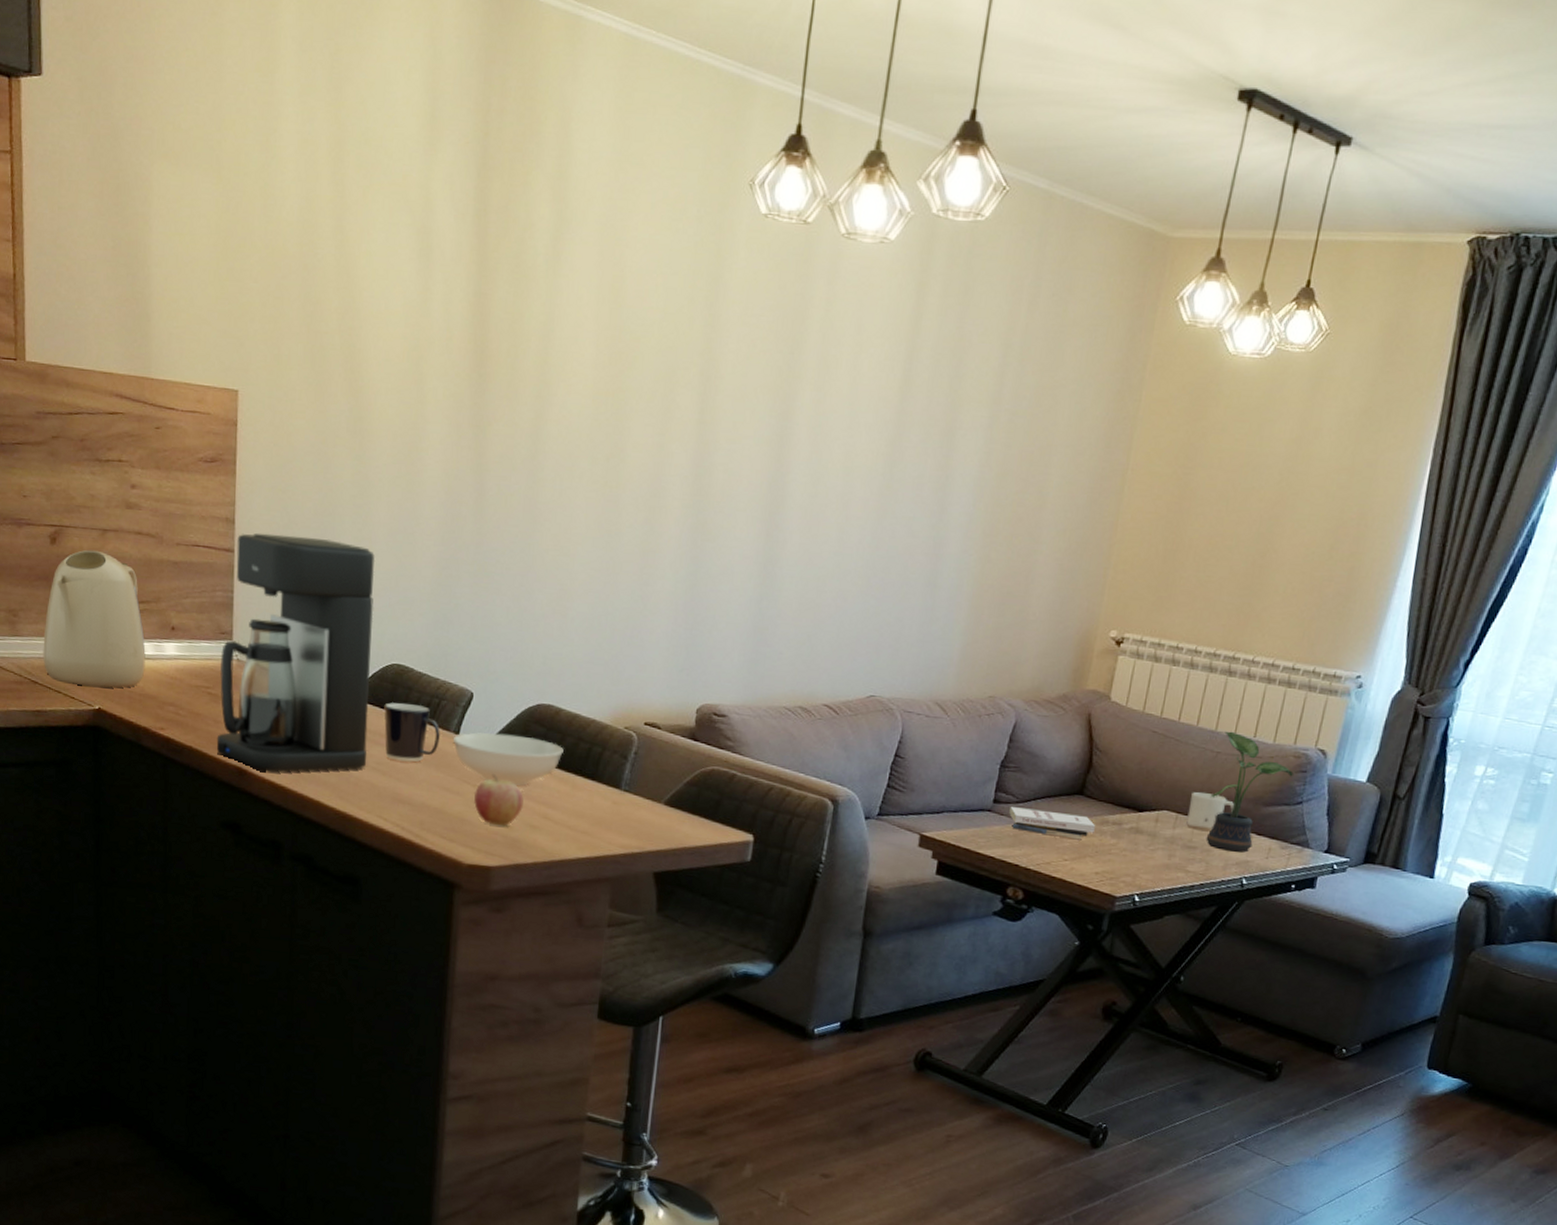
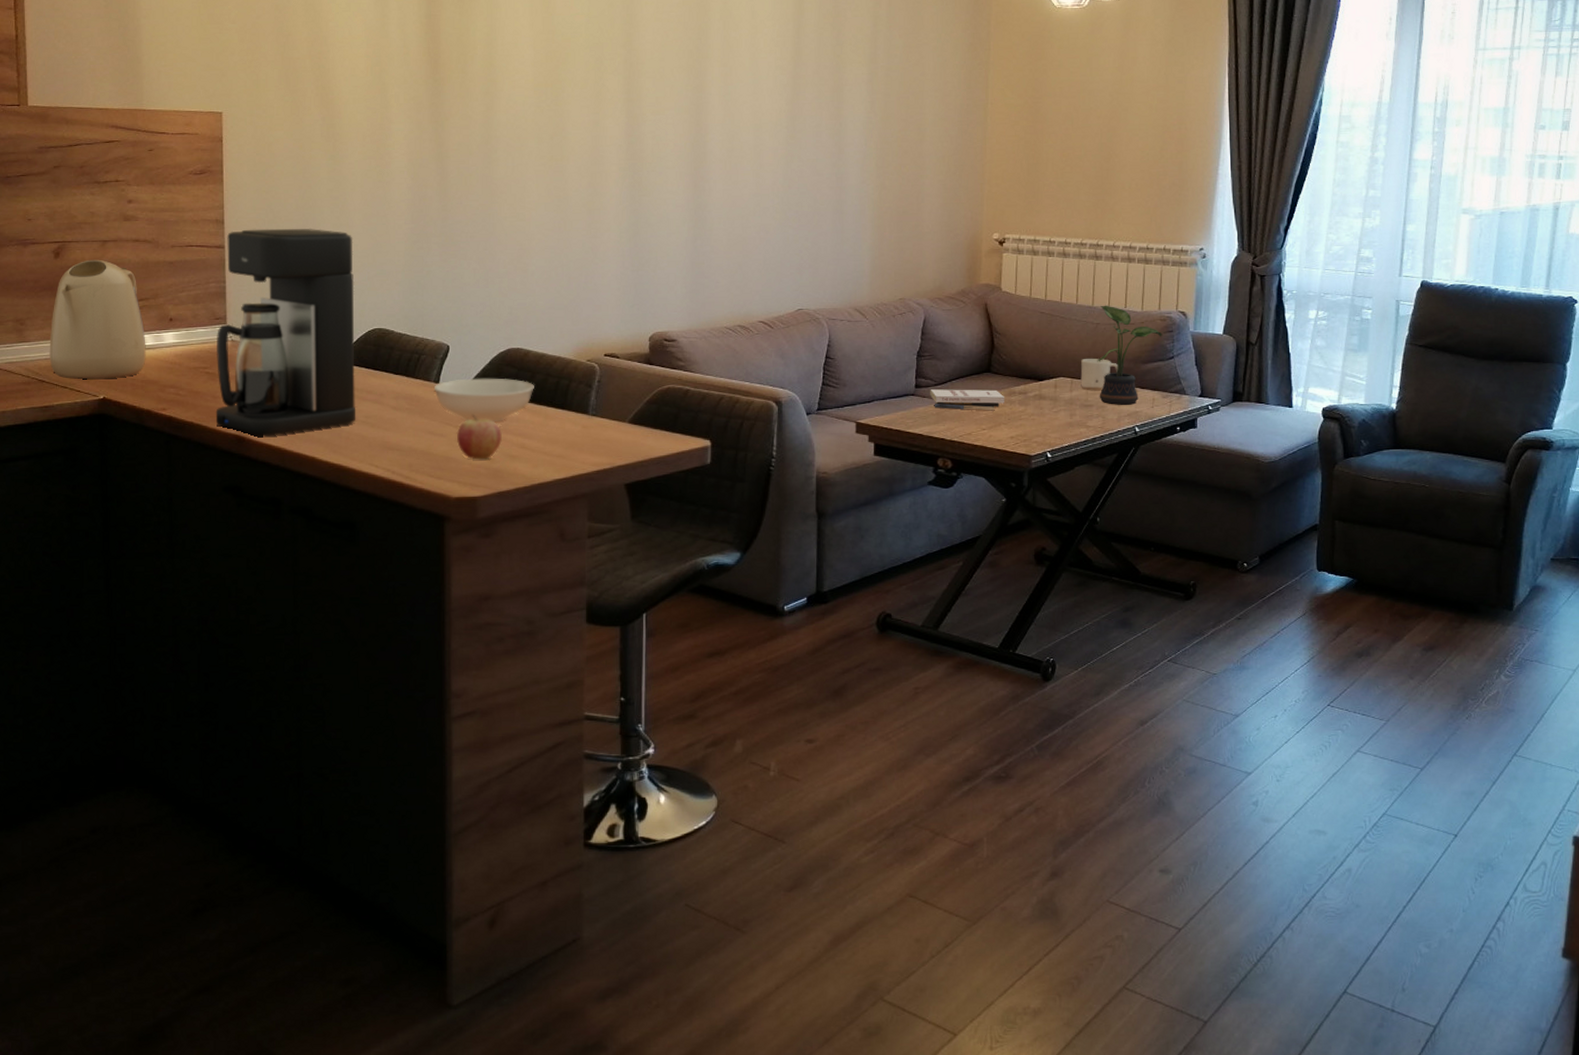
mug: present [384,702,440,763] -> none [369,361,422,413]

